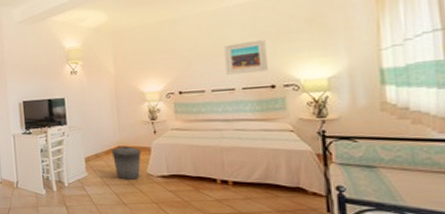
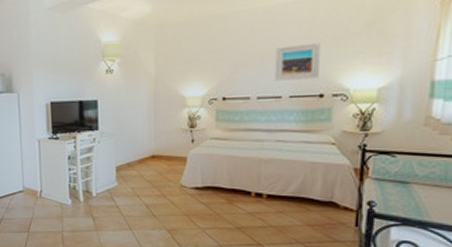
trash can: present [111,146,141,180] -> none [144,155,176,191]

